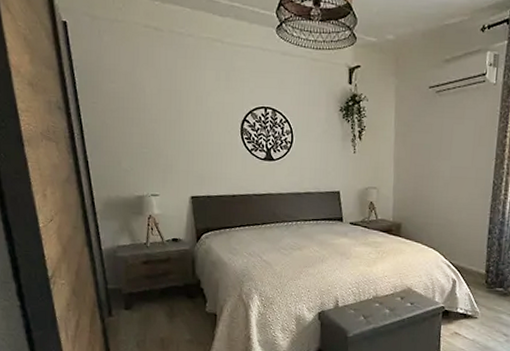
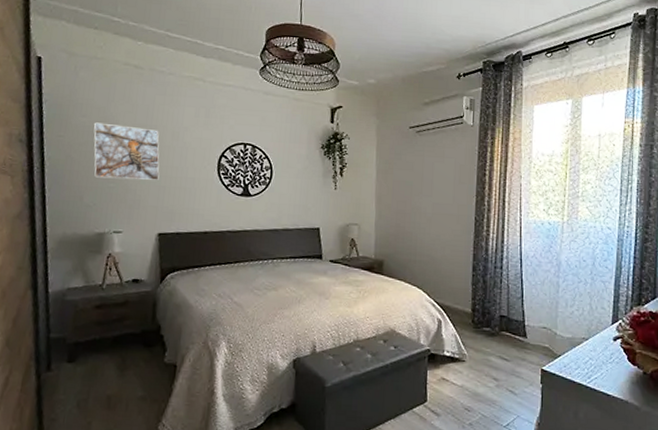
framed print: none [122,88,187,146] -> present [93,122,160,181]

